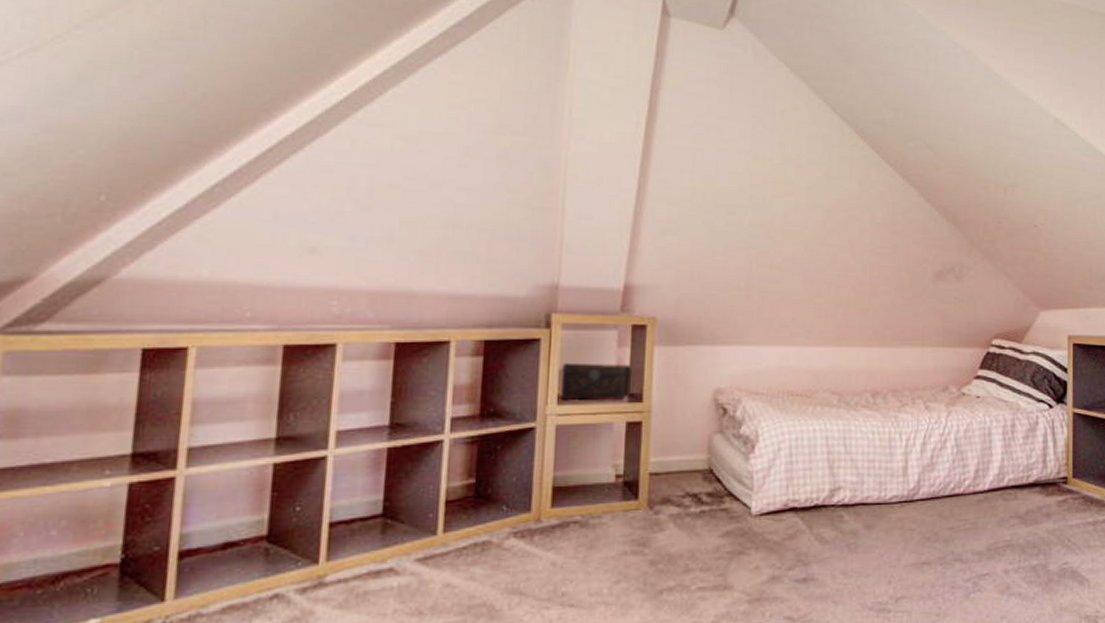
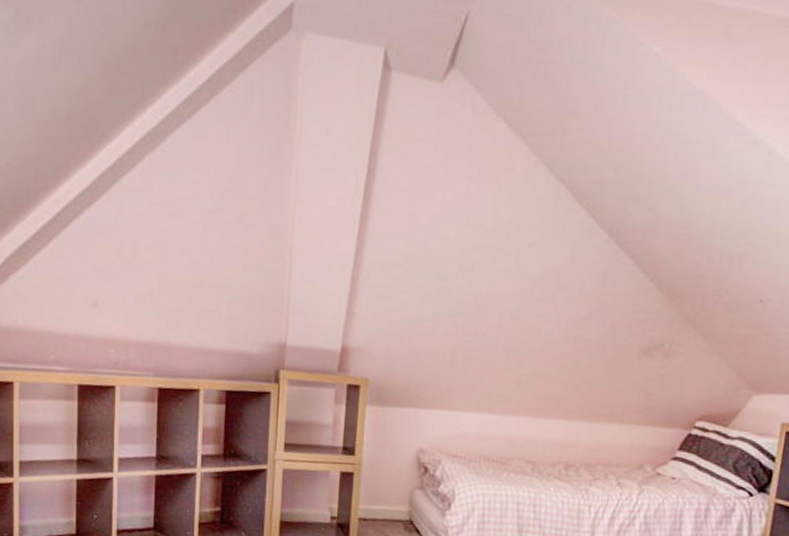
decorative box: present [561,362,633,400] -> none [287,415,347,452]

